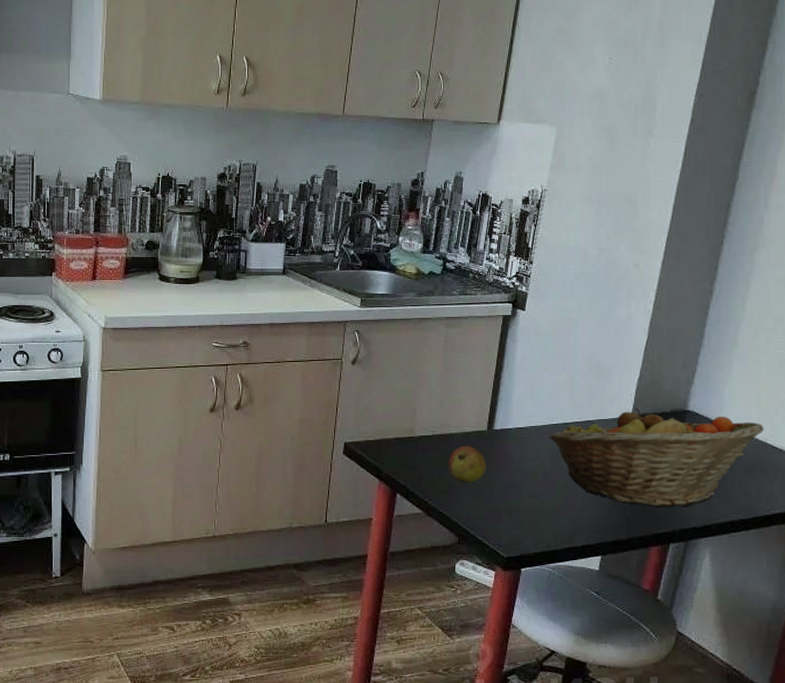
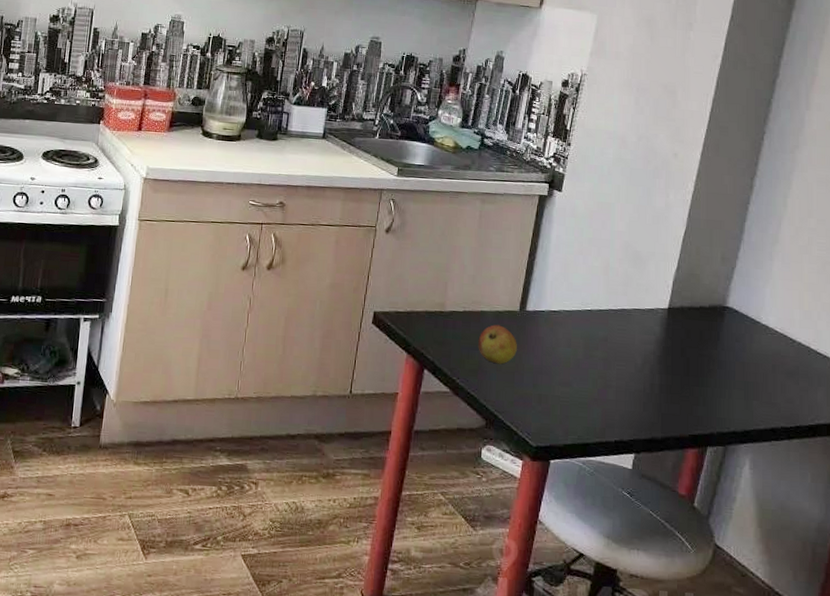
fruit basket: present [548,407,764,508] -> none [582,299,807,408]

